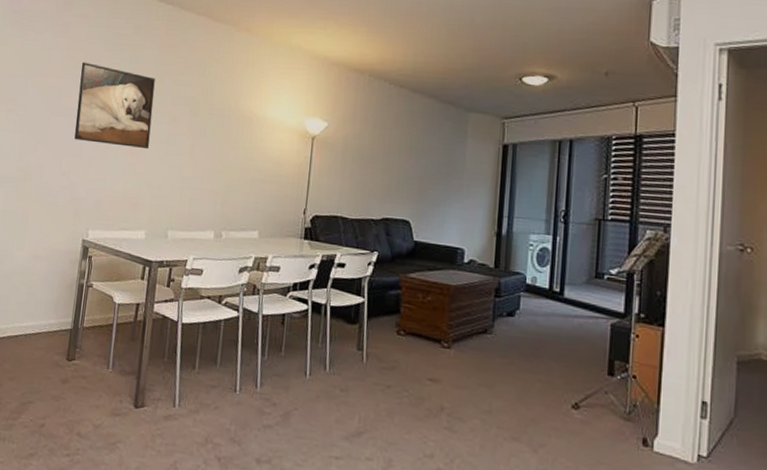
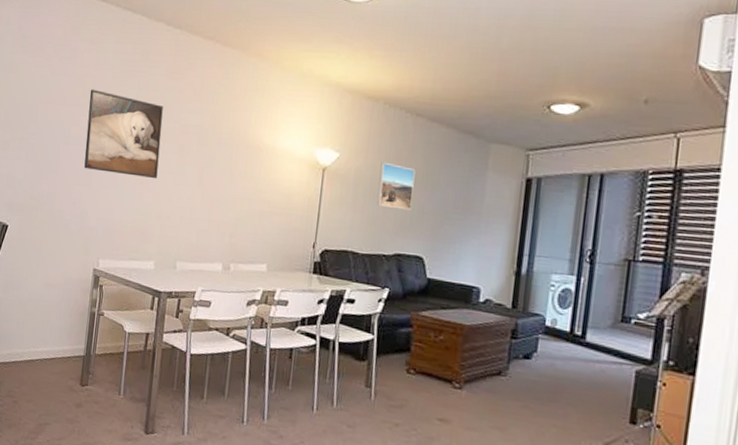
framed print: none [364,130,400,176] -> present [376,162,415,211]

